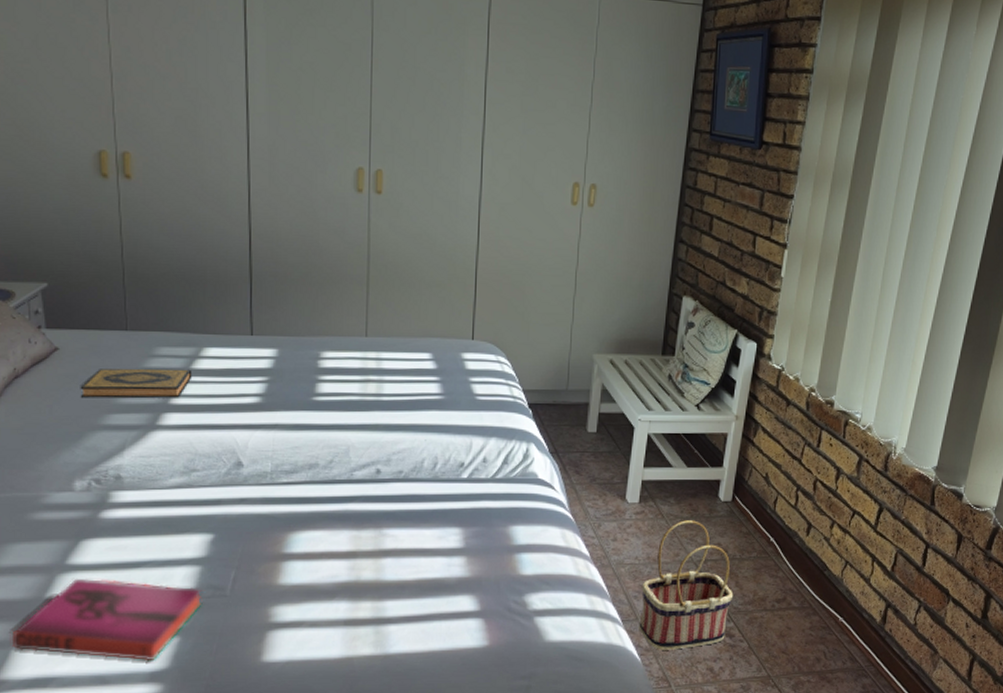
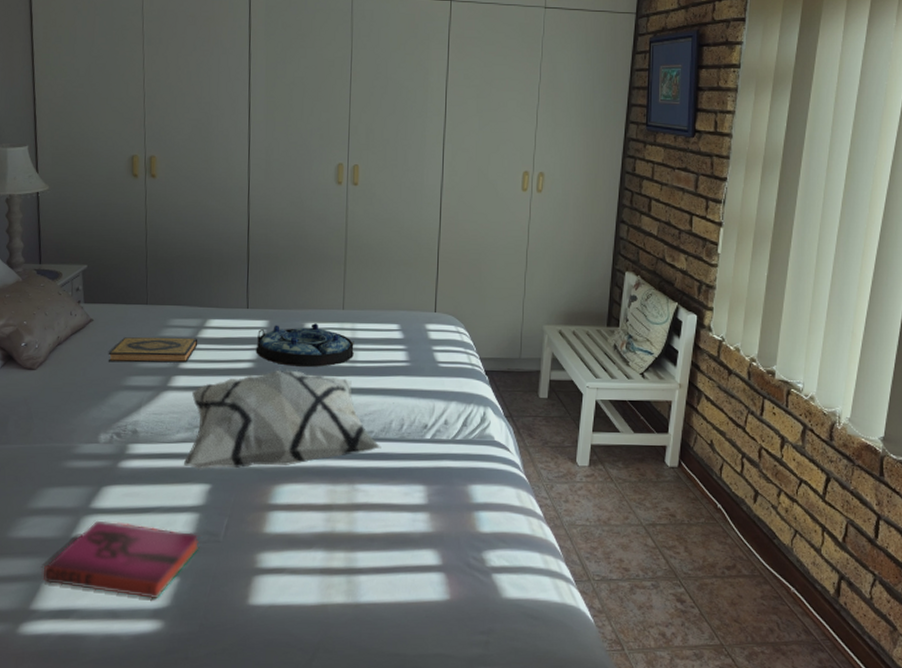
decorative pillow: none [180,405,412,519] -> present [184,369,381,470]
serving tray: none [263,352,380,401] -> present [256,323,354,367]
basket: present [639,520,734,650] -> none [591,484,683,613]

